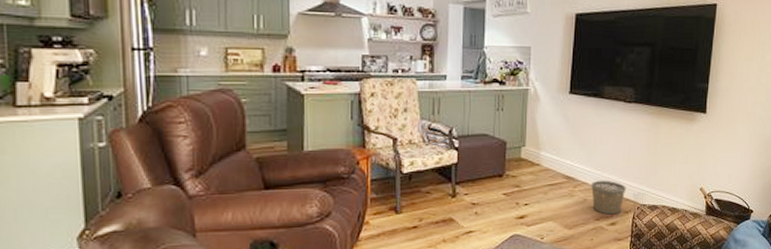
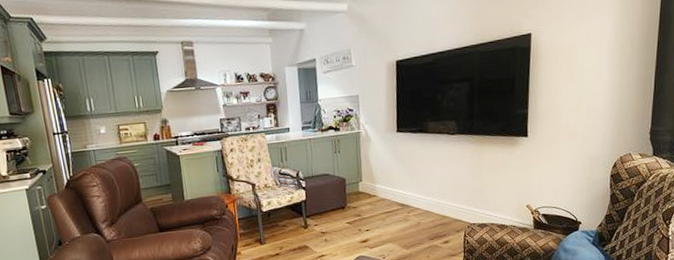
basket: present [591,180,627,215] -> none [423,204,456,235]

